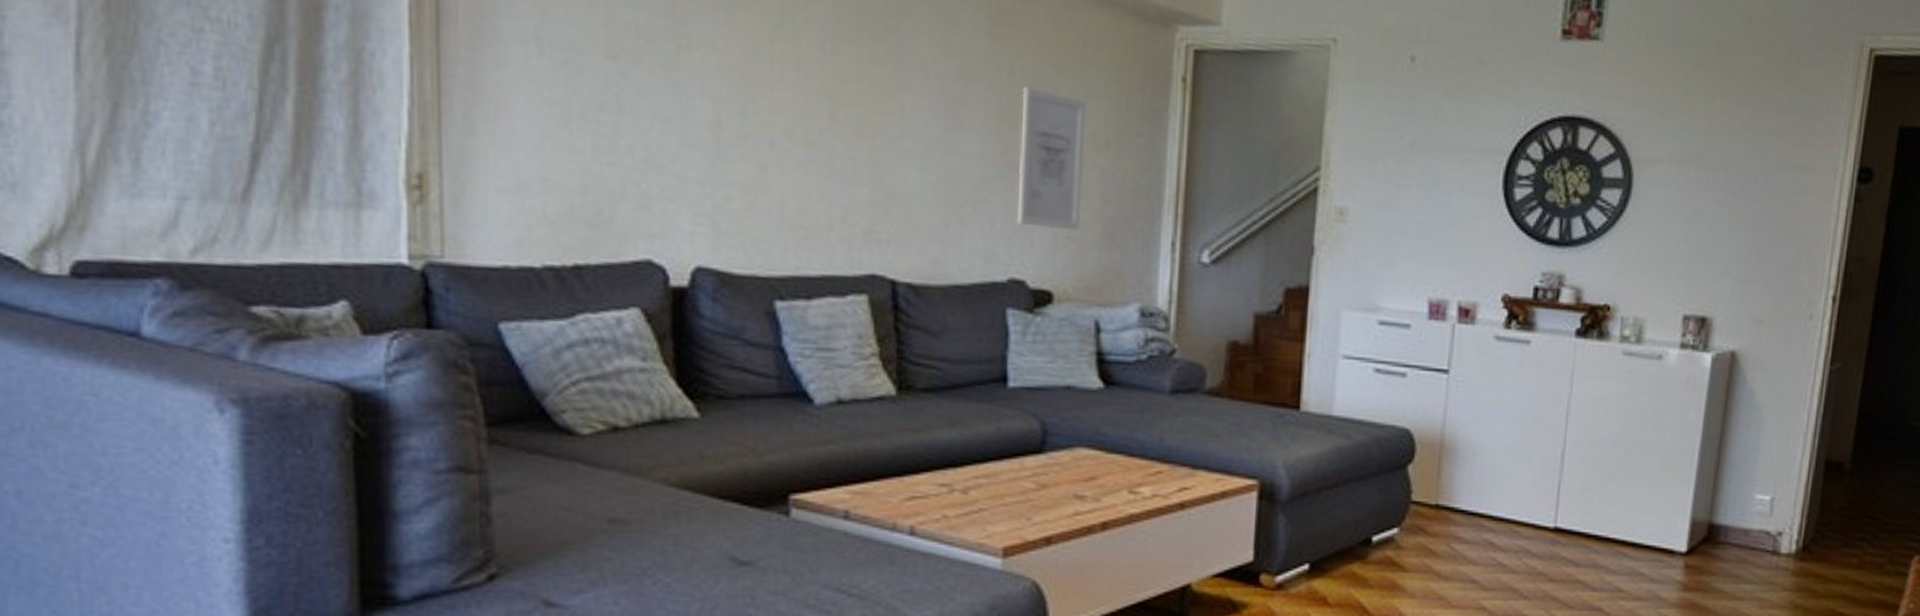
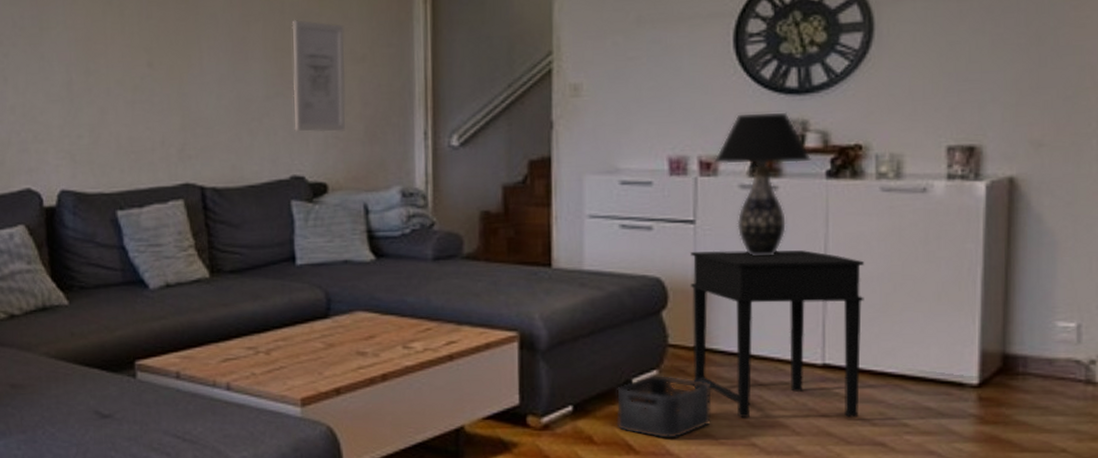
storage bin: none [1352,533,1449,601] -> present [616,374,712,438]
side table: none [1430,403,1601,582] -> present [690,250,864,418]
table lamp: none [1473,260,1564,414] -> present [714,112,811,257]

